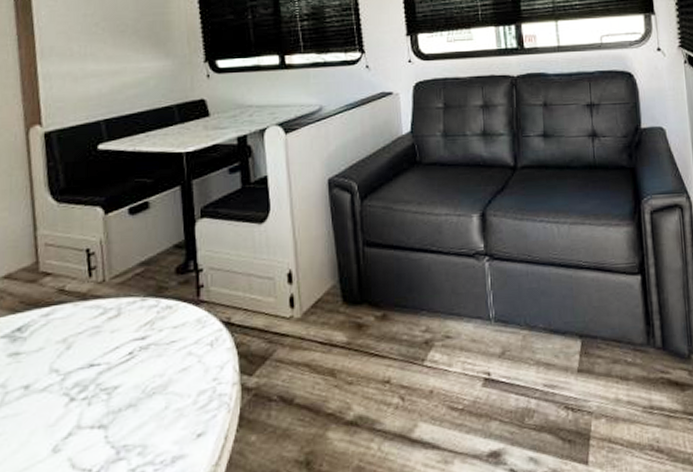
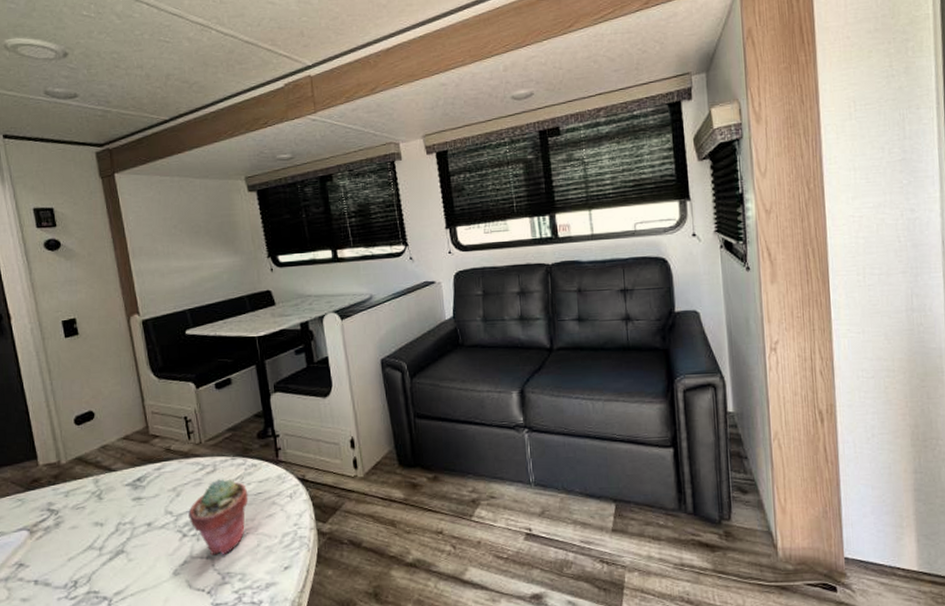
potted succulent: none [80,325,159,424] -> present [188,479,249,556]

